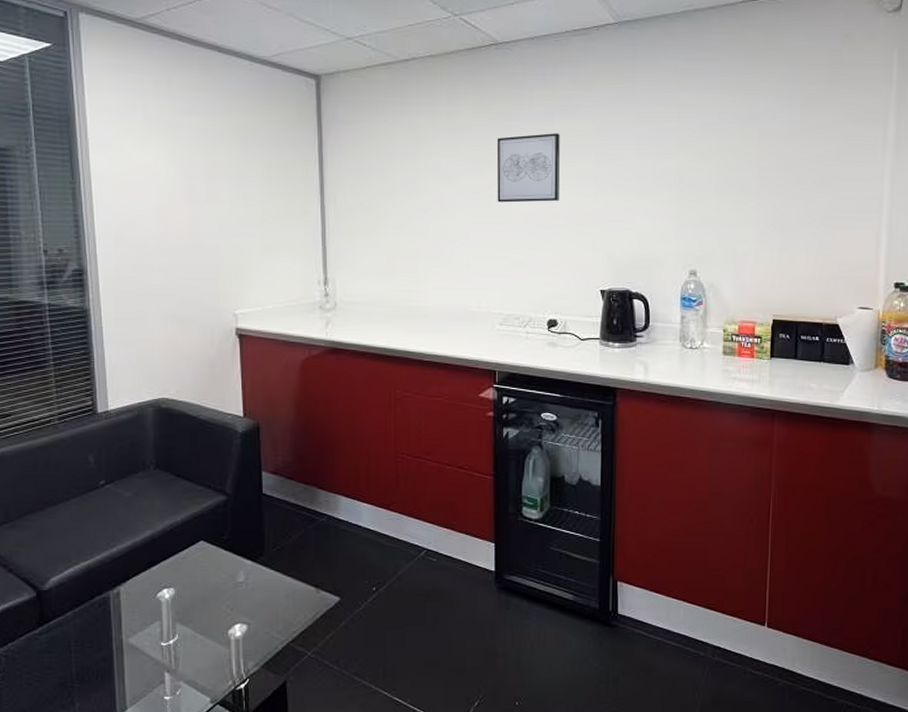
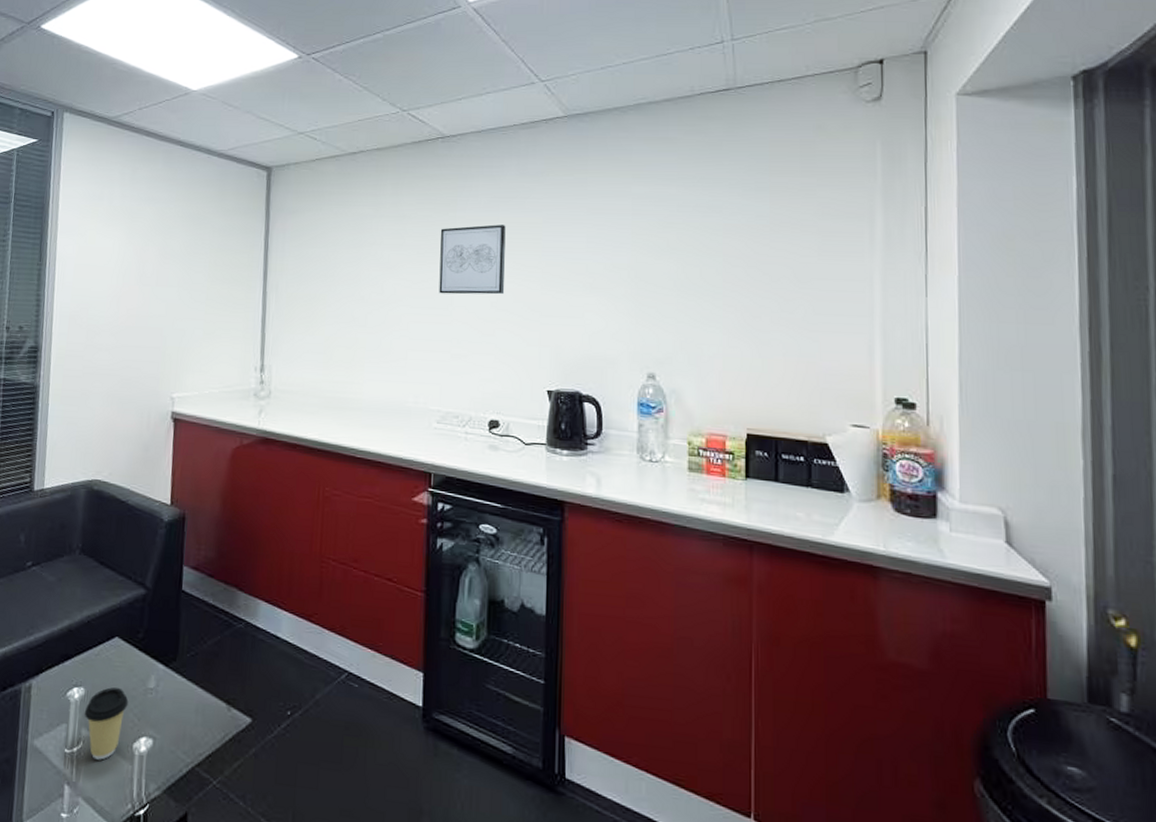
coffee cup: none [176,585,220,648] -> present [84,687,129,760]

